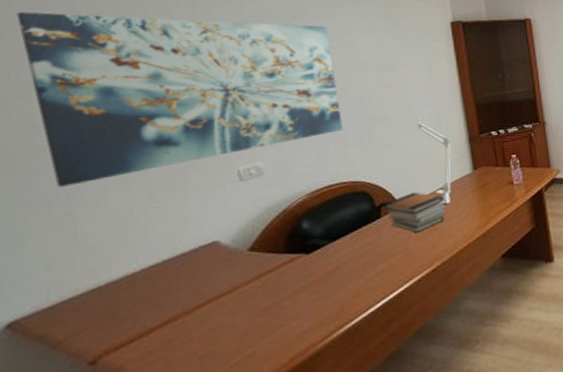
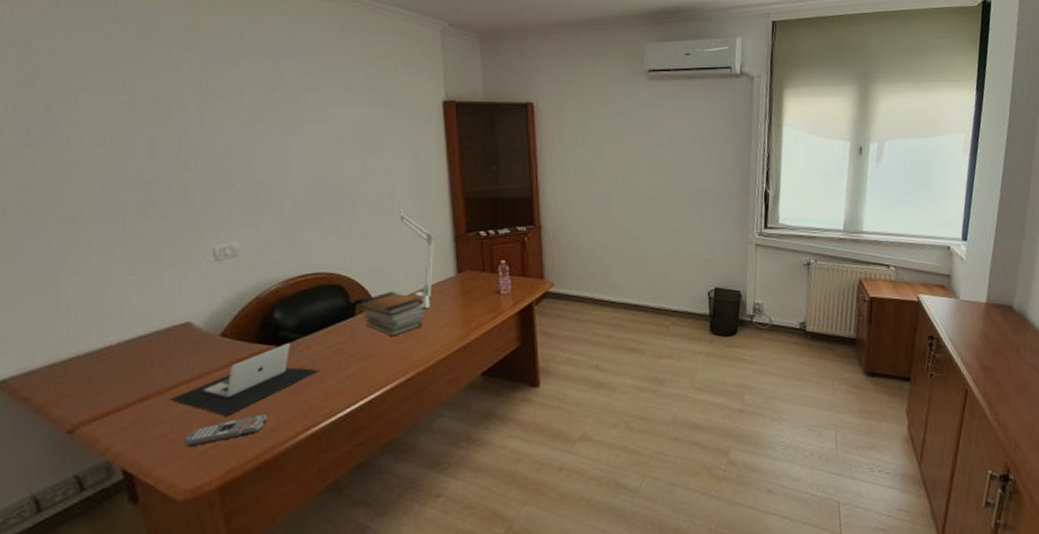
wall art: present [16,12,344,187] -> none [10,65,322,250]
laptop: none [199,250,349,326] -> present [170,343,320,416]
remote control: none [216,319,301,361] -> present [184,414,268,448]

